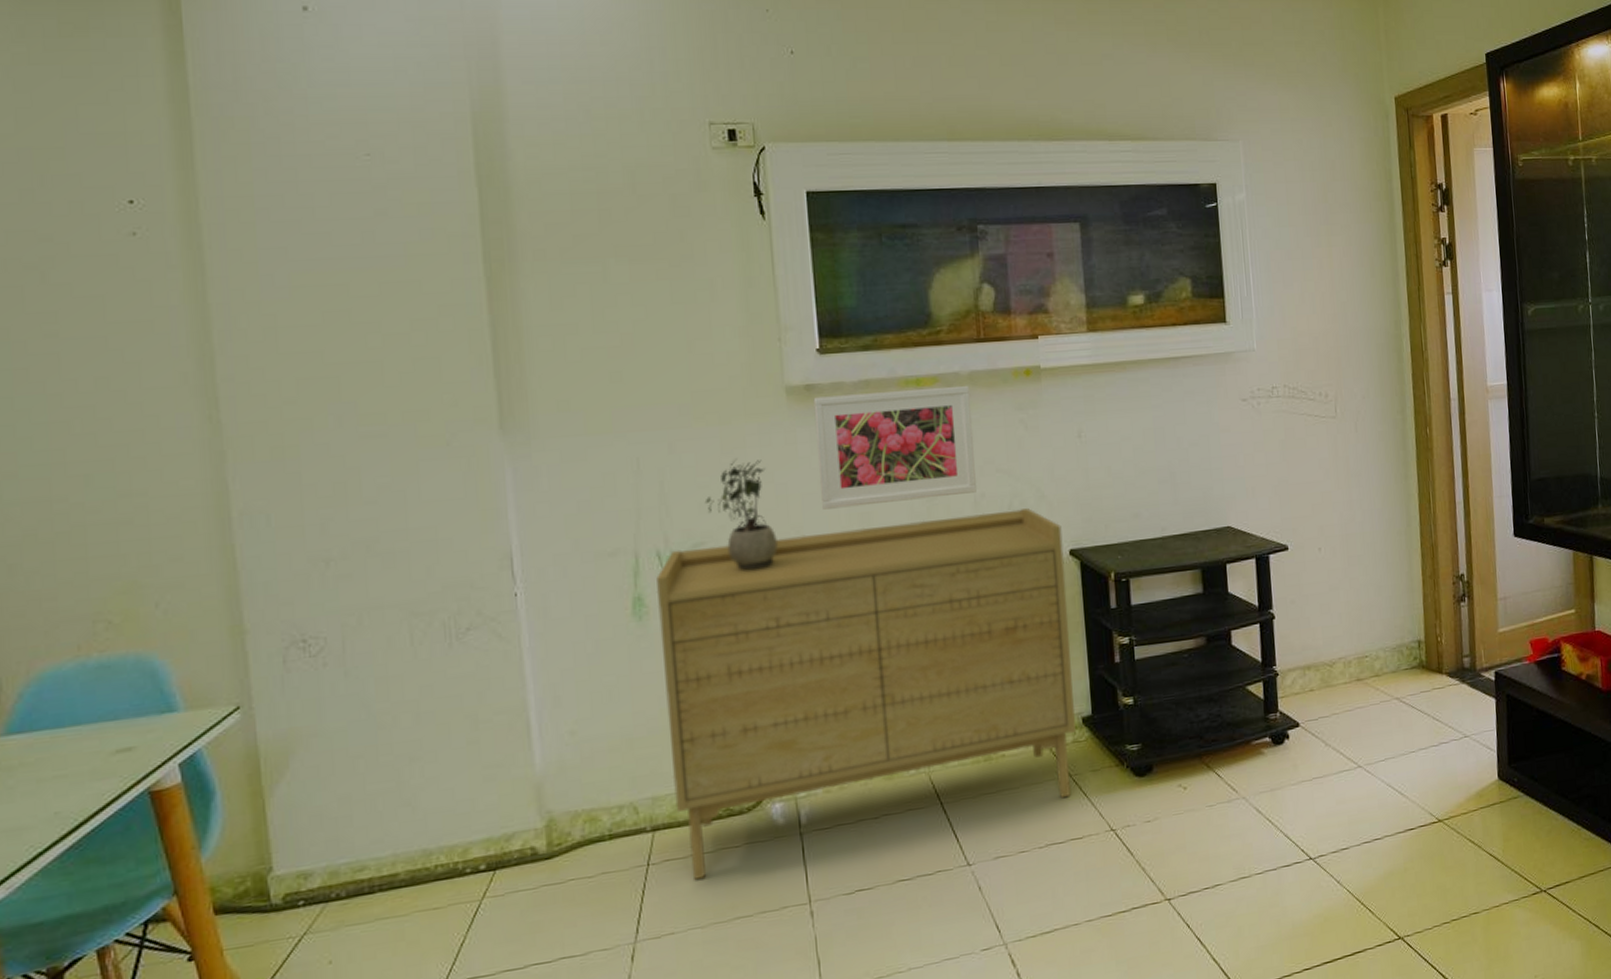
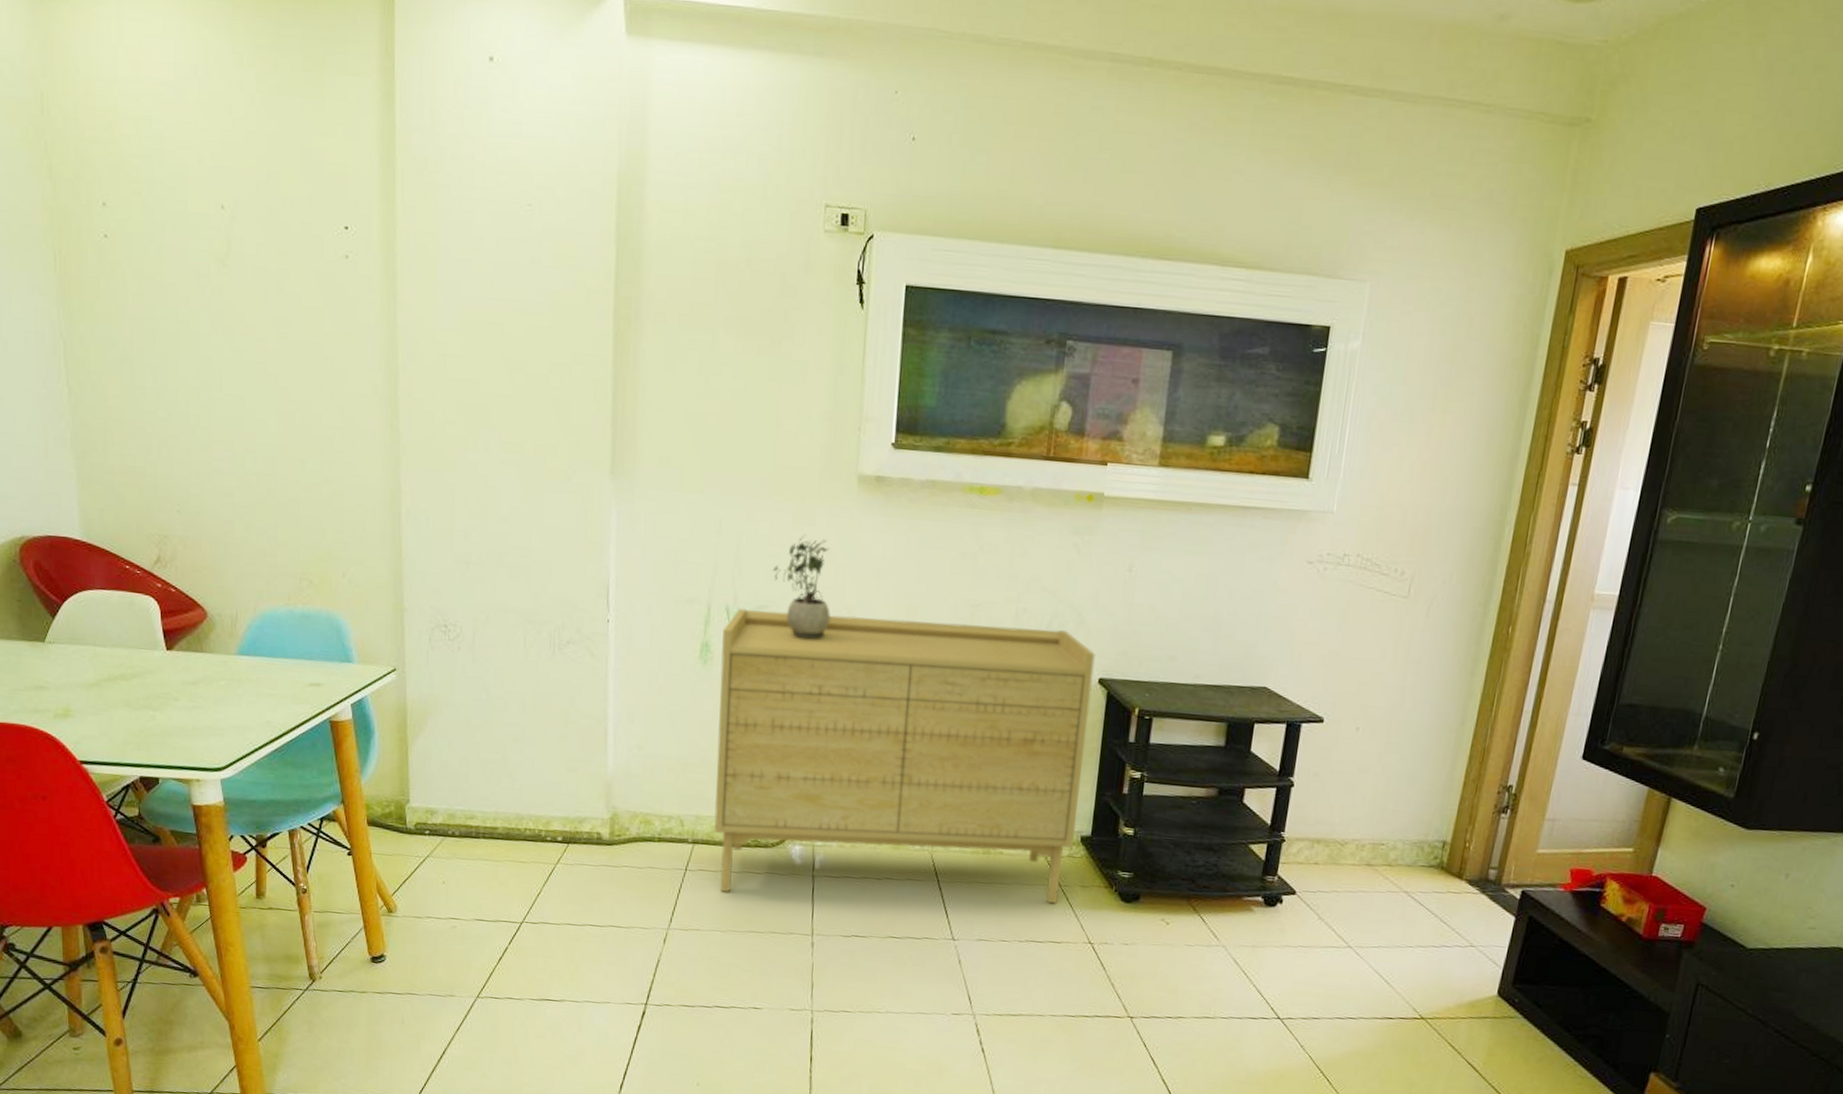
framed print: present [813,385,976,510] -> none [875,489,1030,607]

